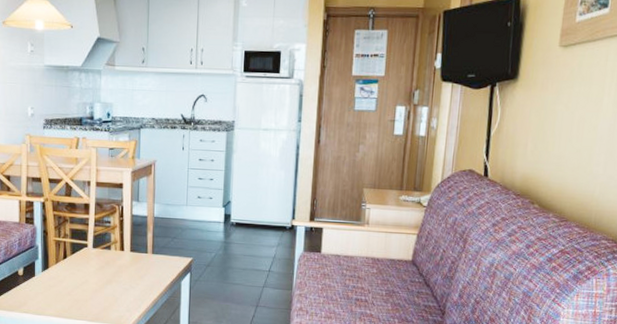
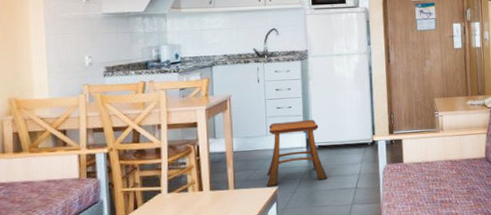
stool: none [182,193,242,257] -> present [266,119,328,186]

